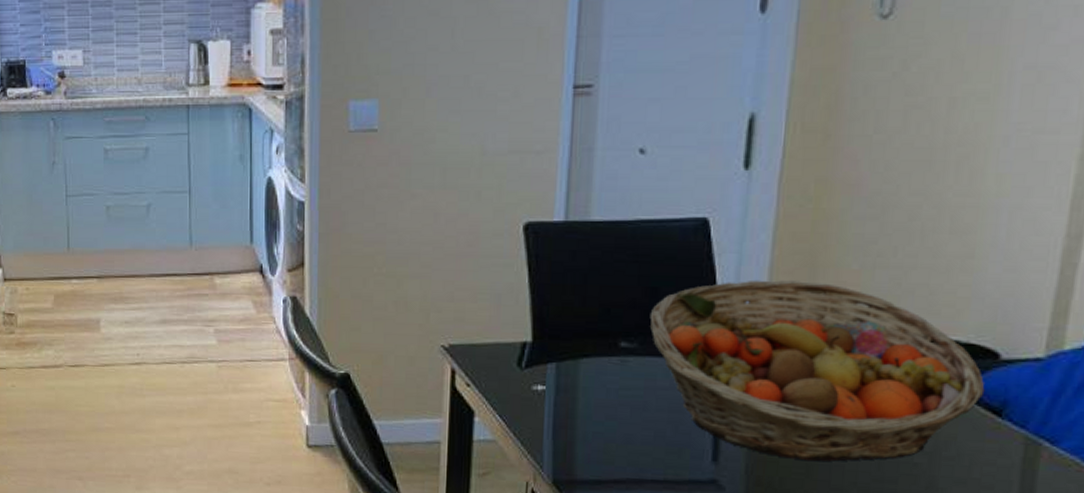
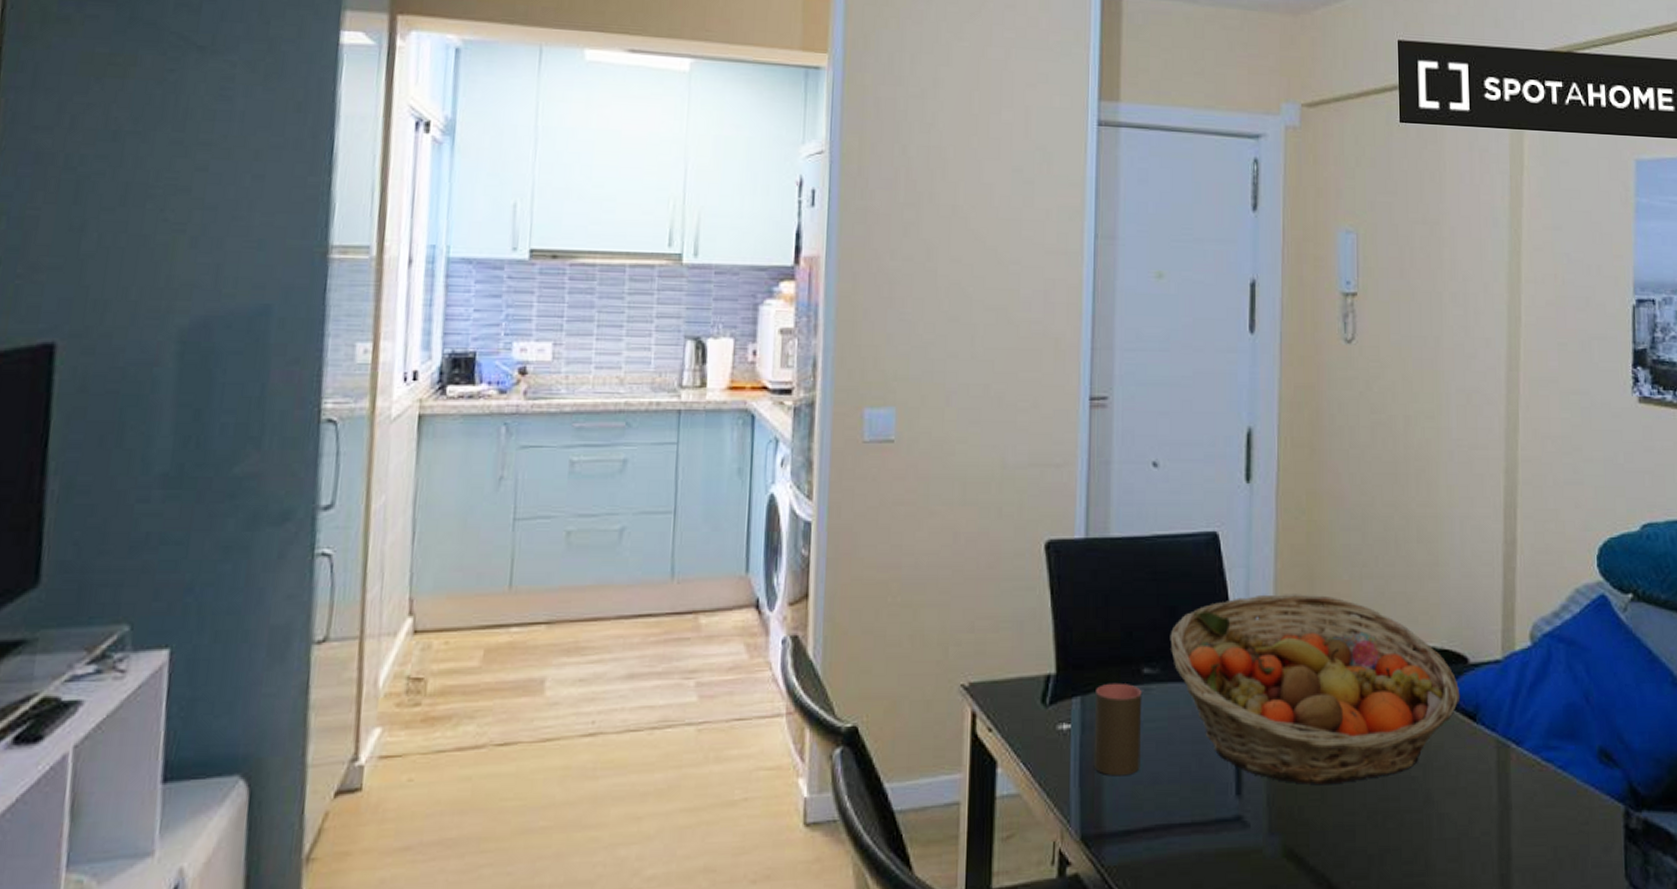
cup: none [566,353,619,435] -> present [1093,682,1142,776]

